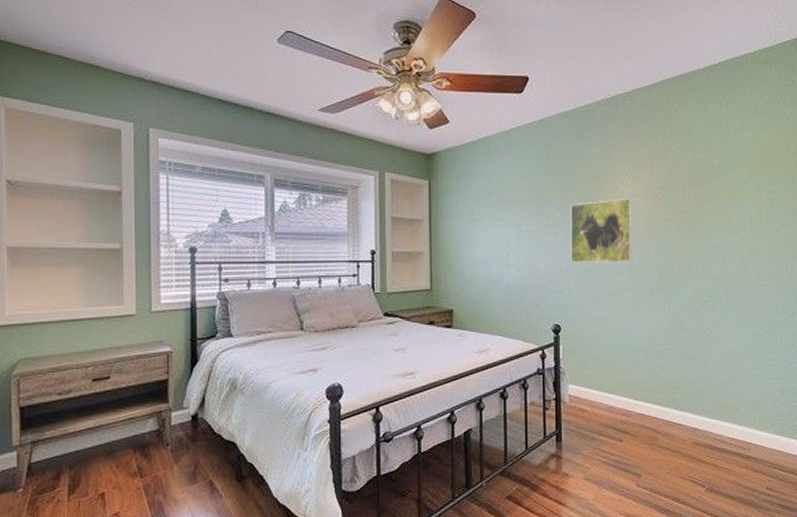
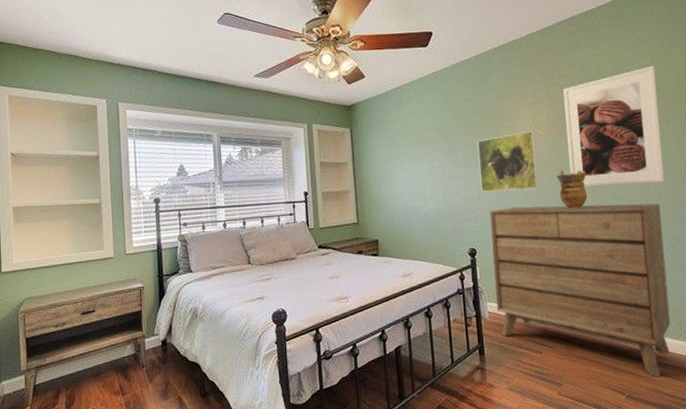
dresser: none [577,281,757,469] -> present [490,203,671,377]
vase: none [653,243,684,287] -> present [557,169,588,209]
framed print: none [666,136,764,264] -> present [563,65,665,187]

